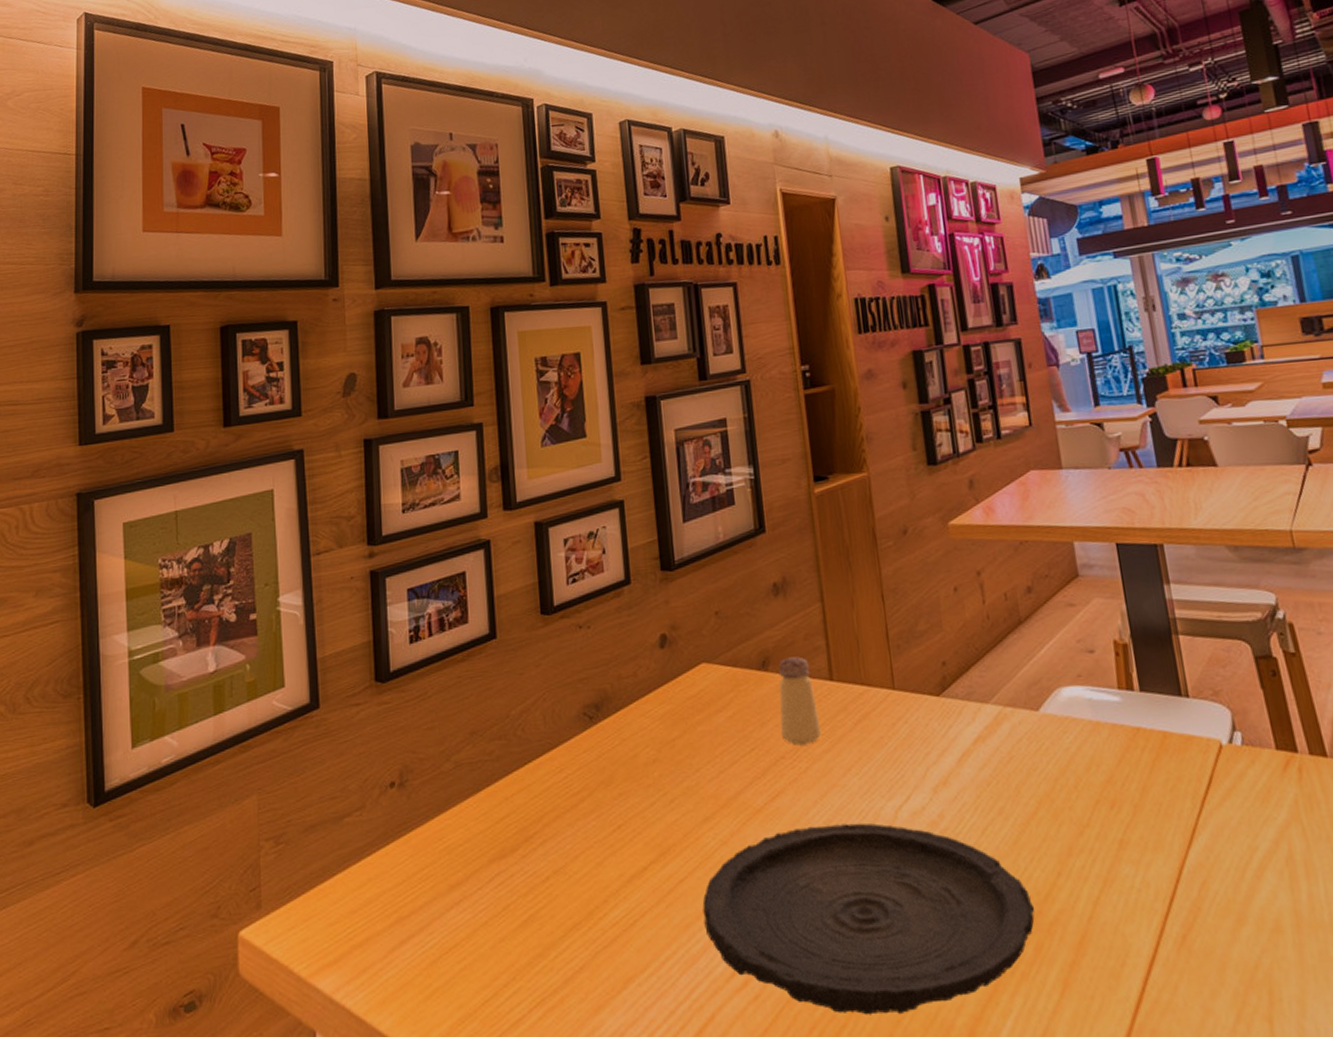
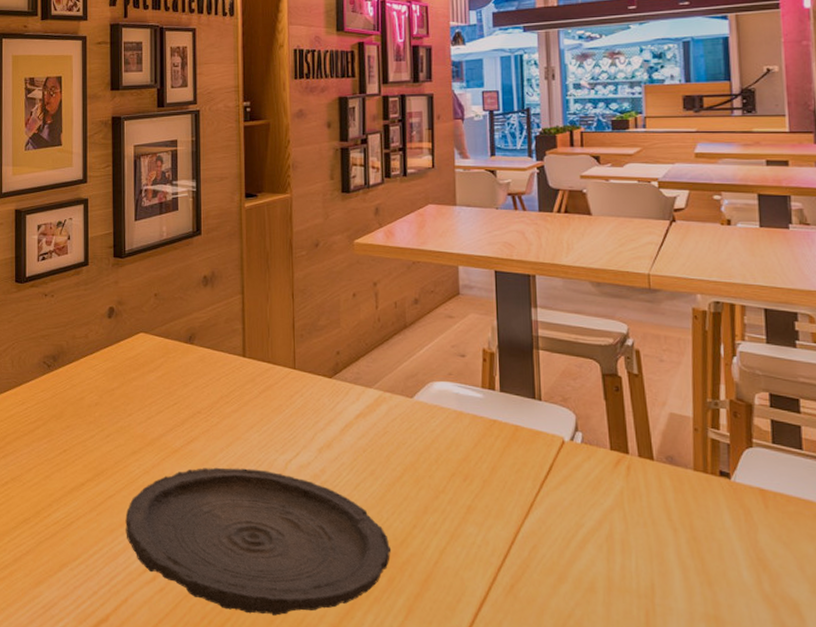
saltshaker: present [778,656,822,744] -> none [199,335,232,404]

